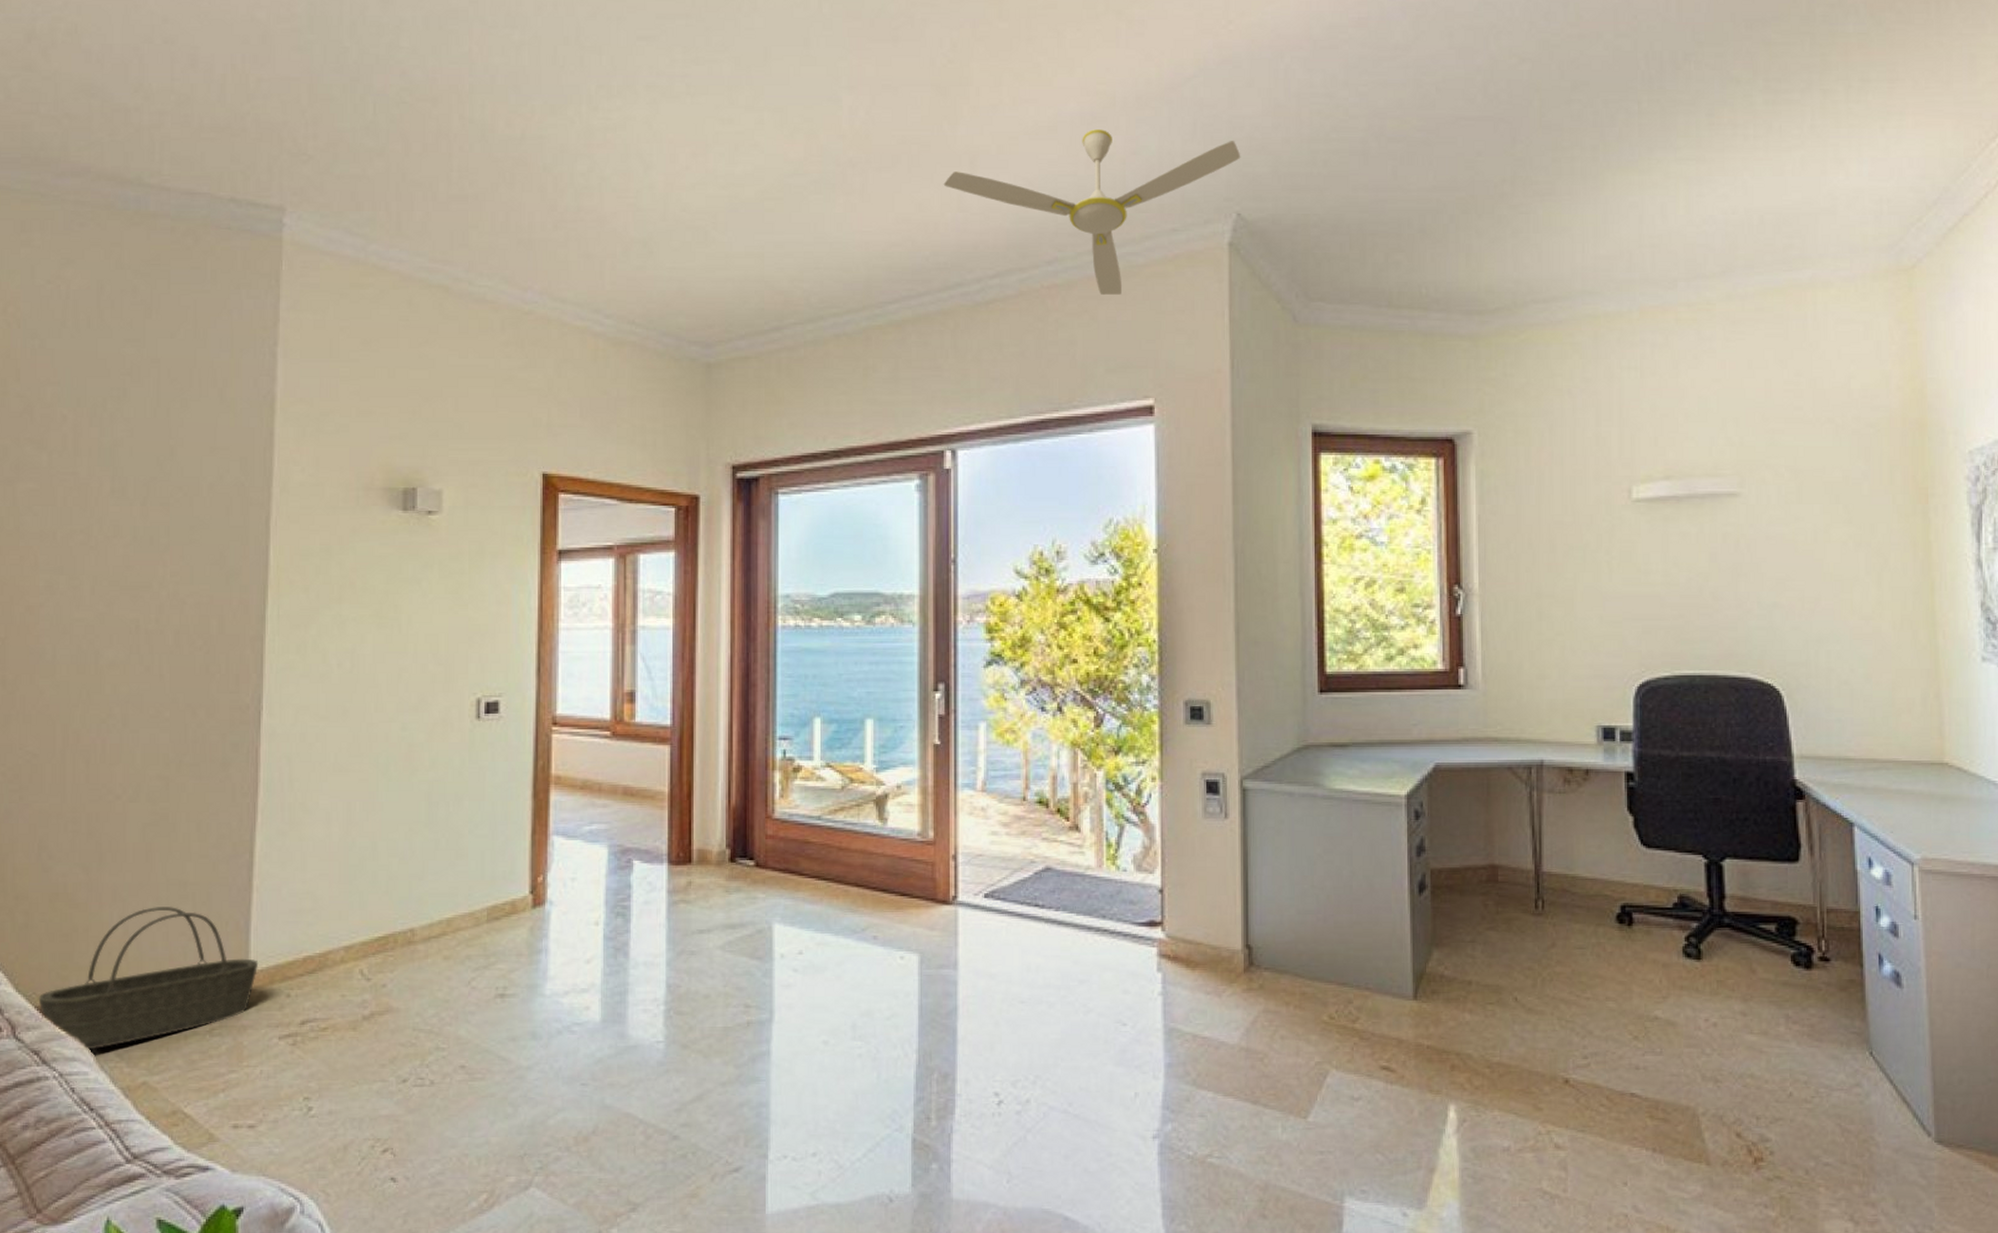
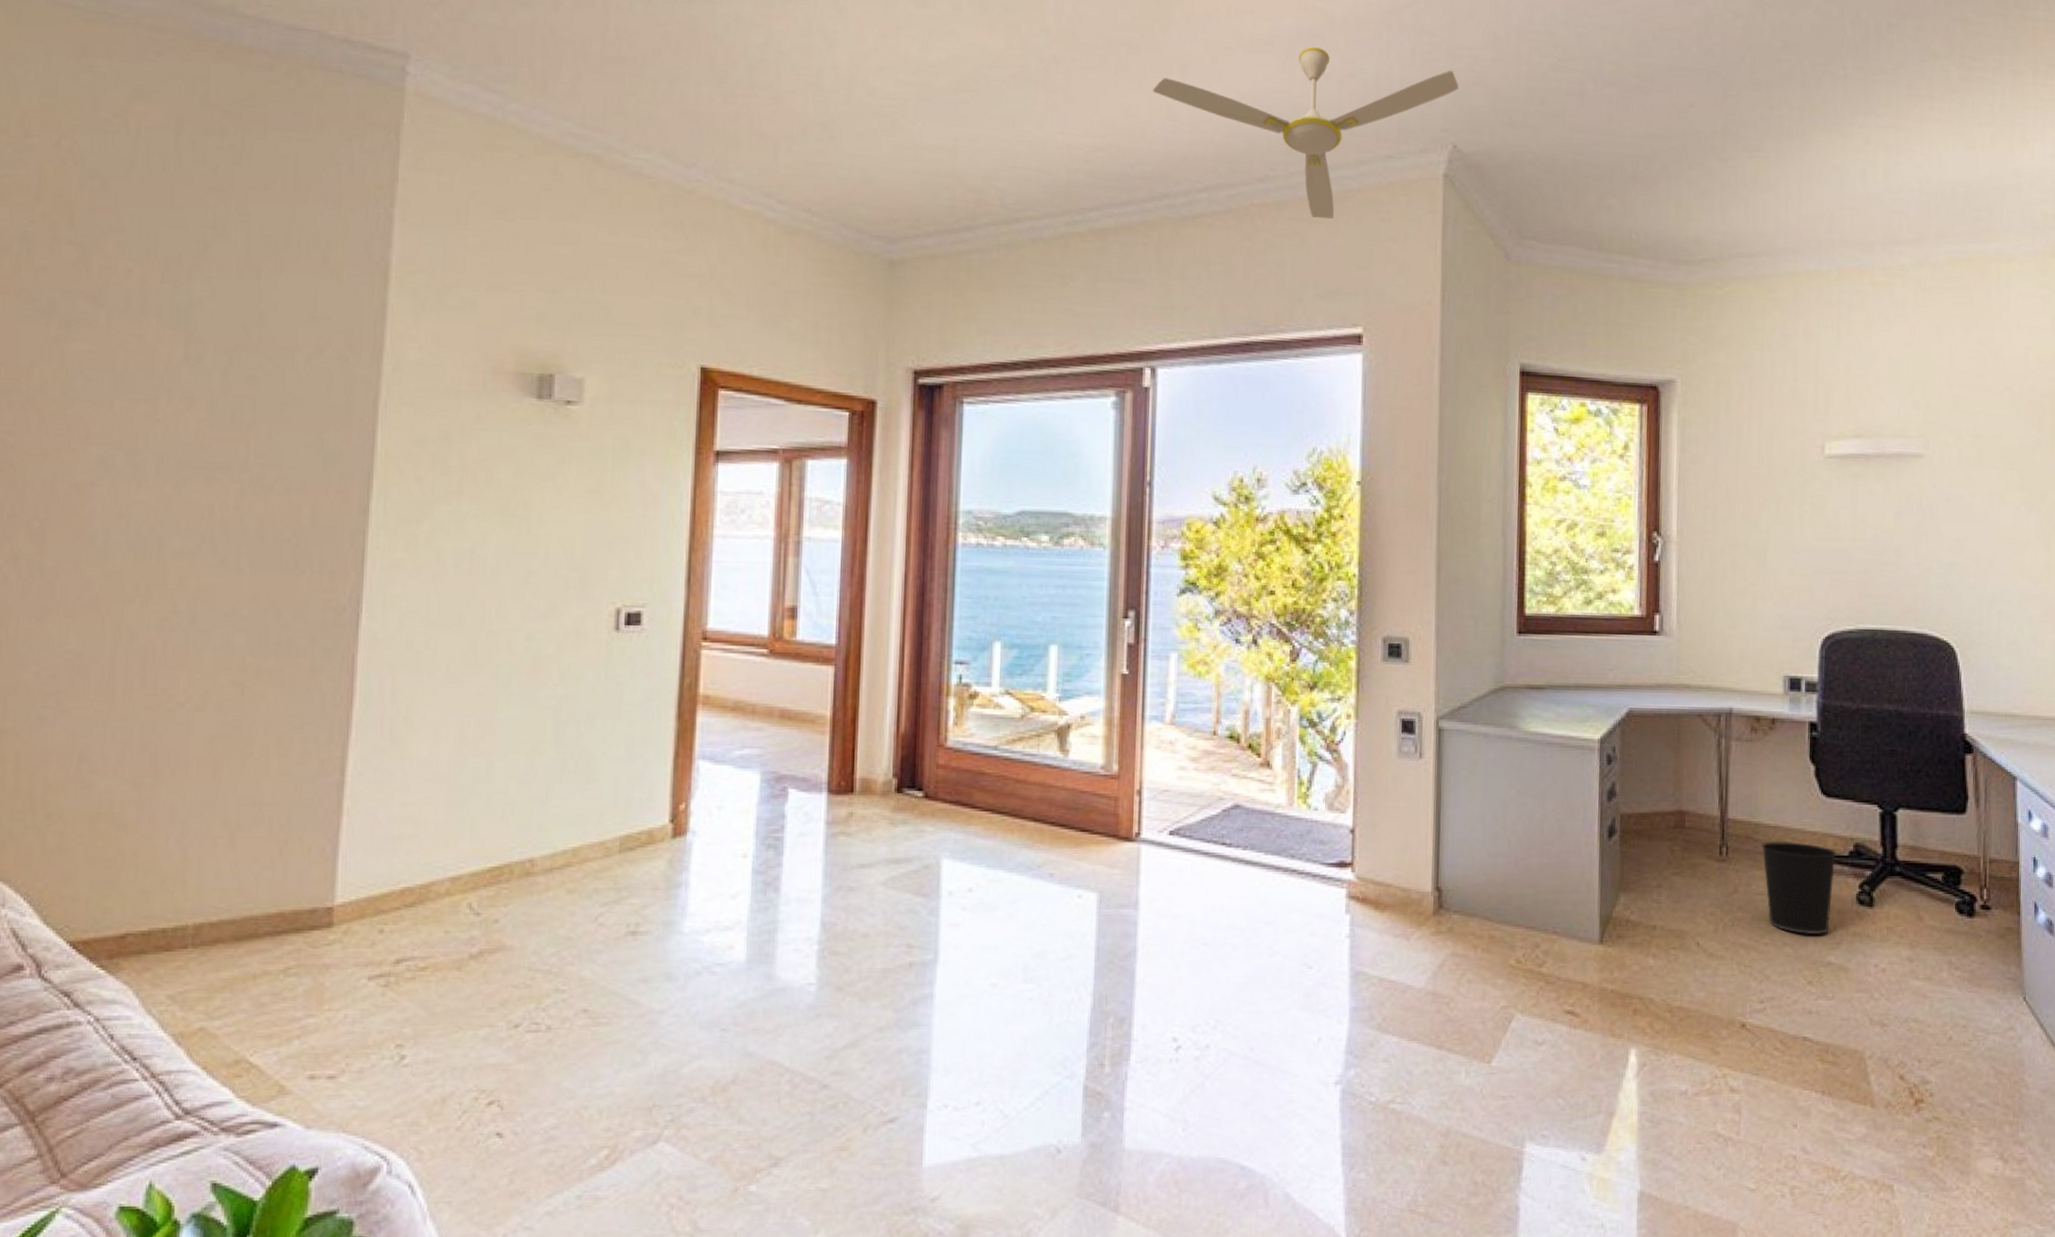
basket: present [38,907,259,1050] -> none [71,830,347,991]
wastebasket: none [1580,894,1660,989] -> present [1762,842,1837,935]

